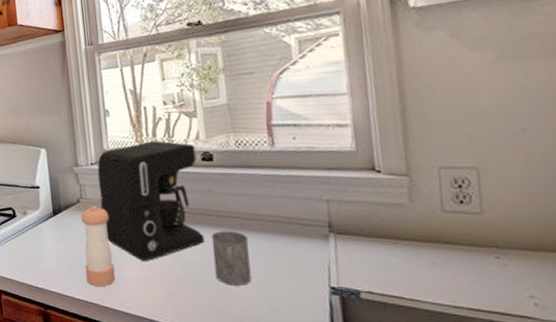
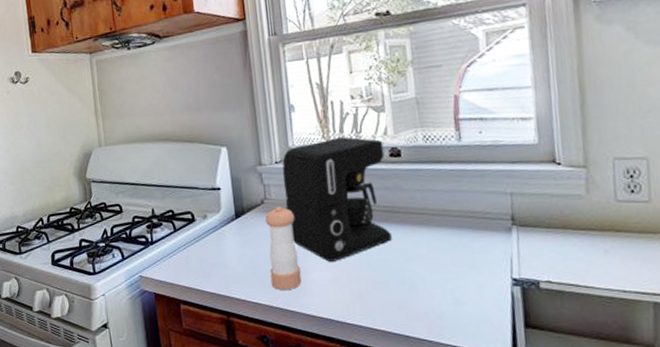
mug: present [211,231,252,286] -> none [398,227,438,282]

